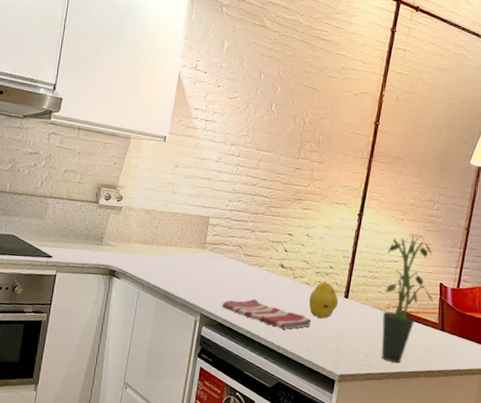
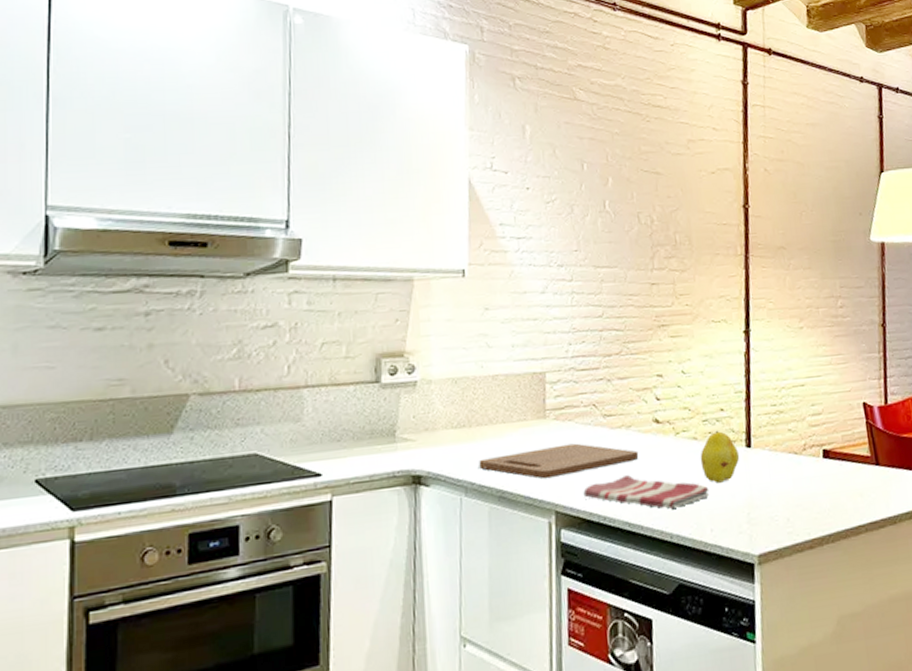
cutting board: none [154,268,266,291] -> present [479,443,639,479]
potted plant: present [381,233,434,364] -> none [790,343,860,523]

